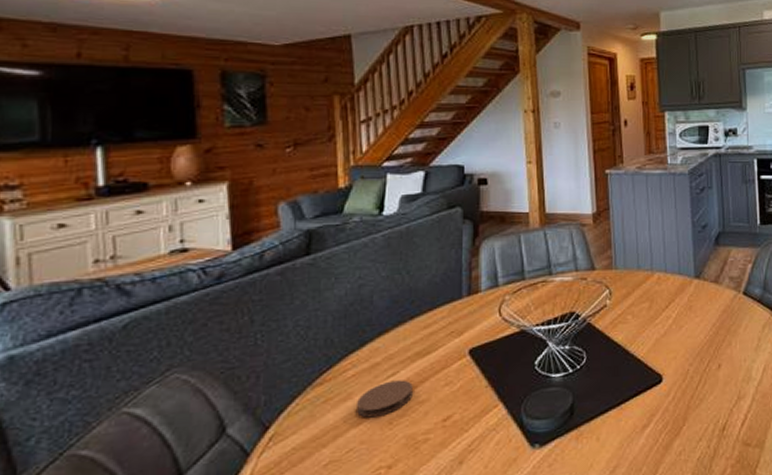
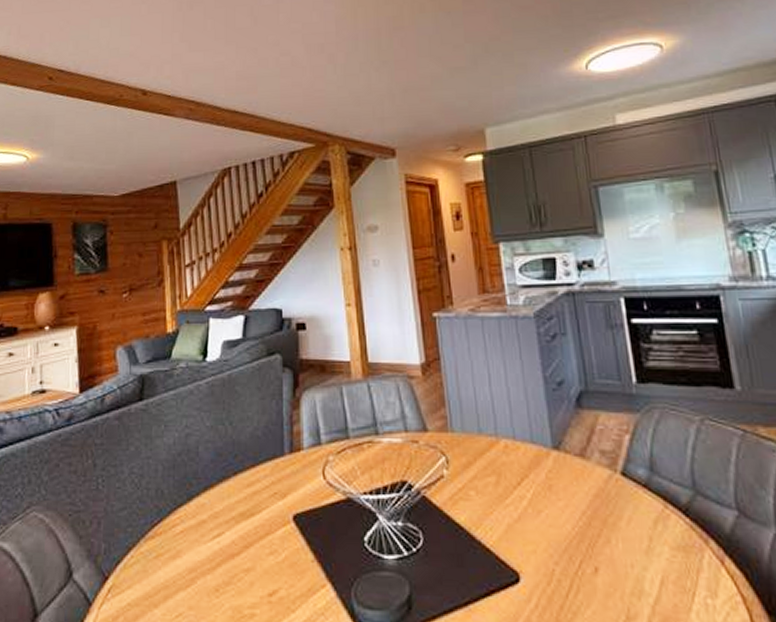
coaster: present [357,380,413,418] -> none [185,542,238,581]

